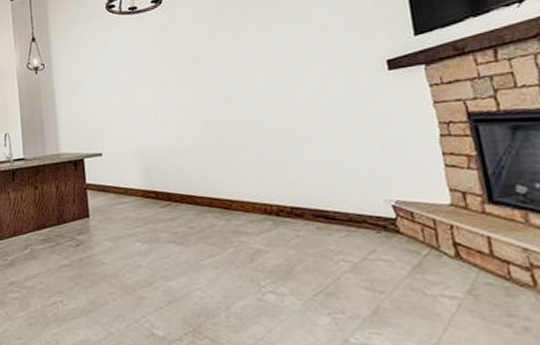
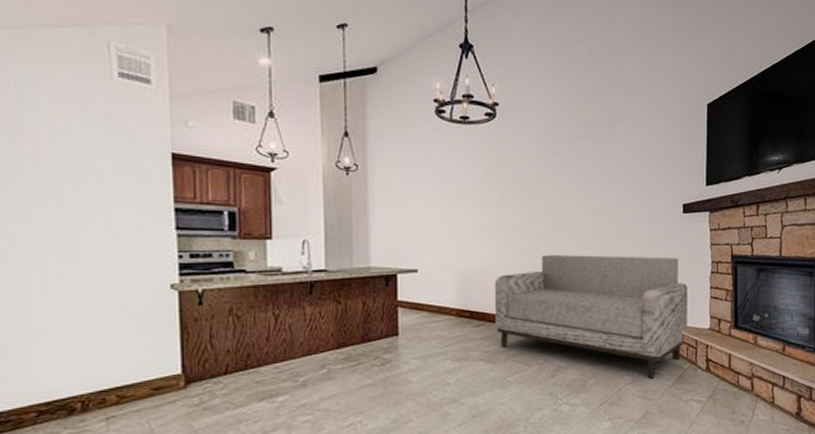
sofa: none [176,121,418,266] -> present [494,254,688,379]

